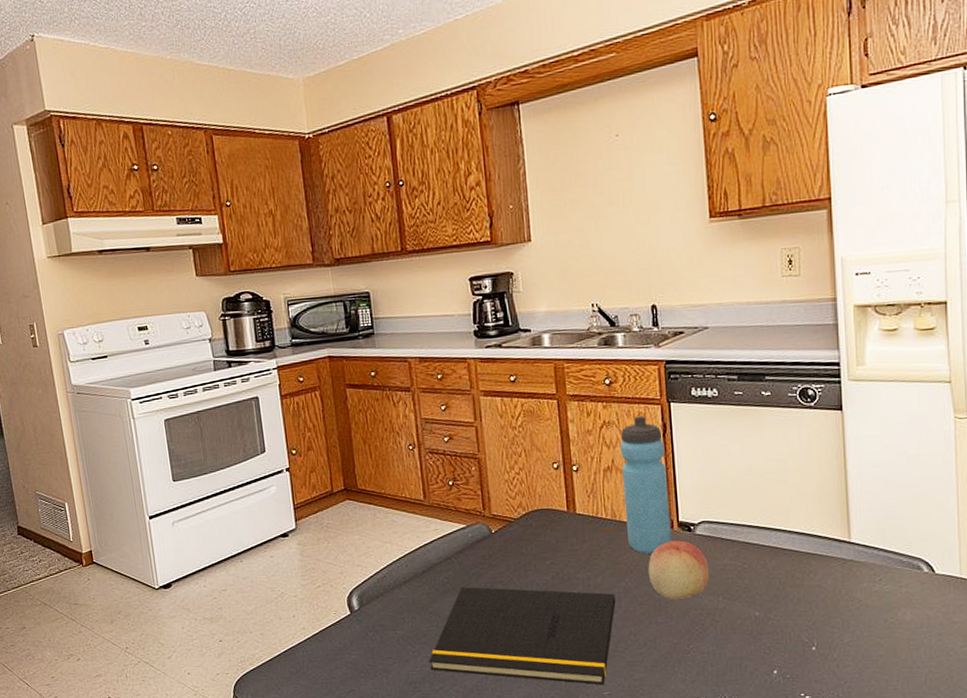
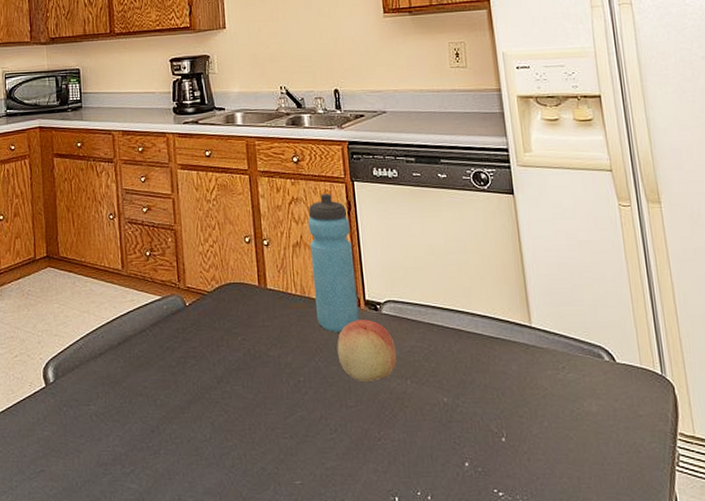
notepad: present [428,586,616,685] -> none [120,360,307,474]

